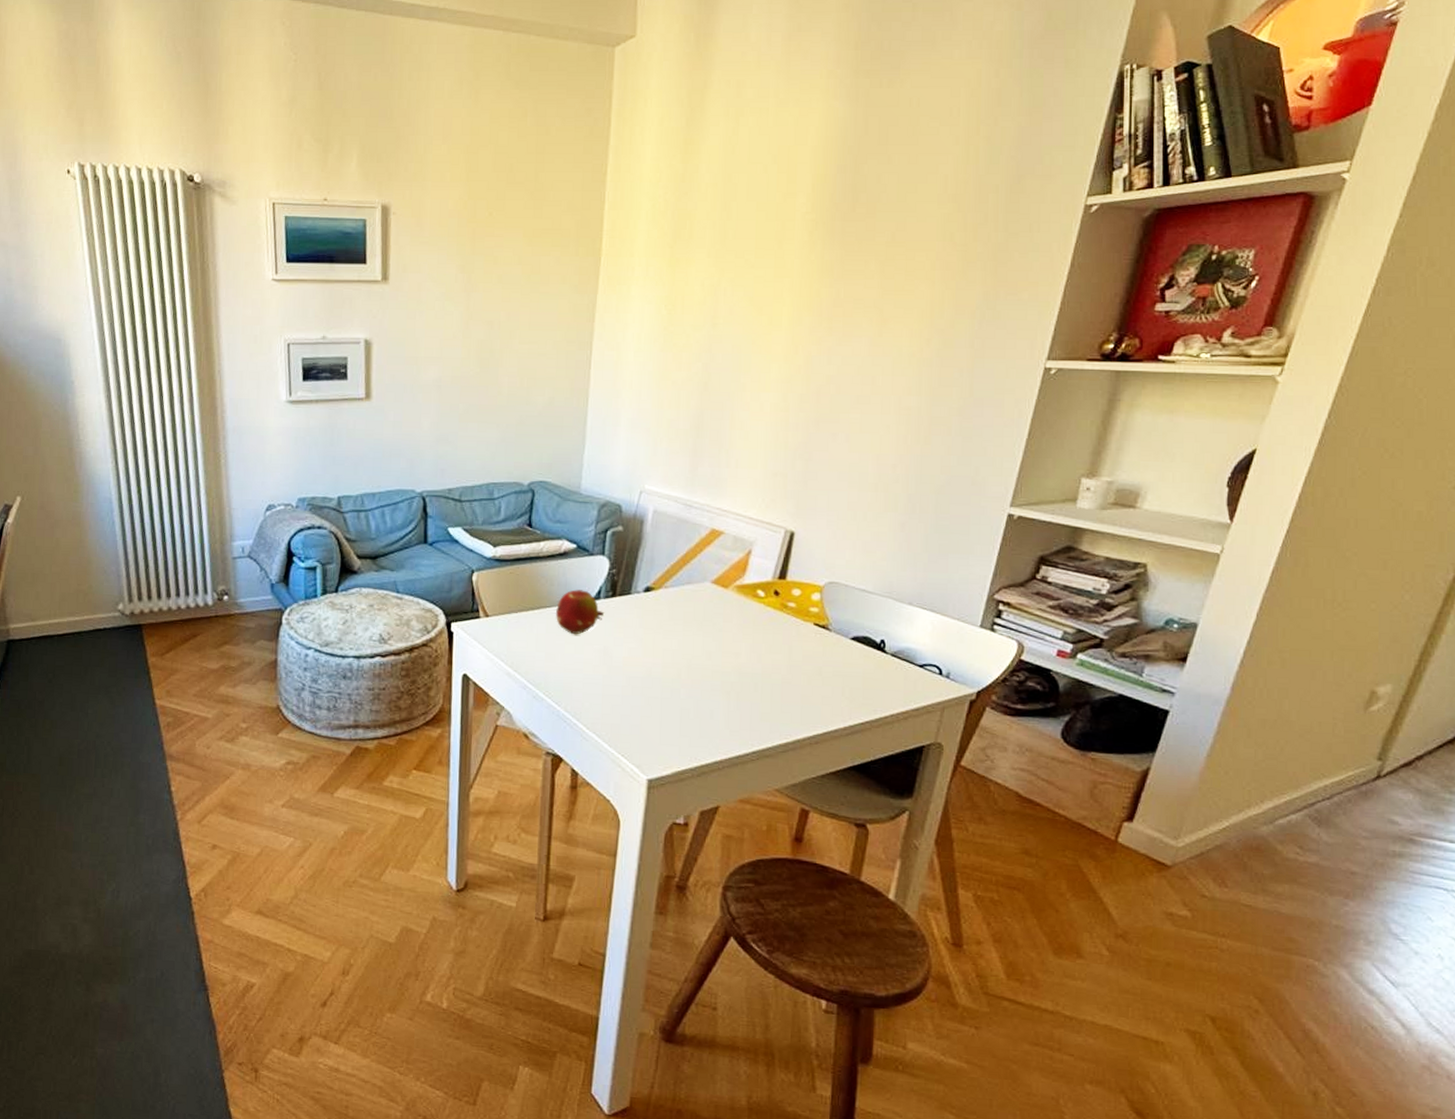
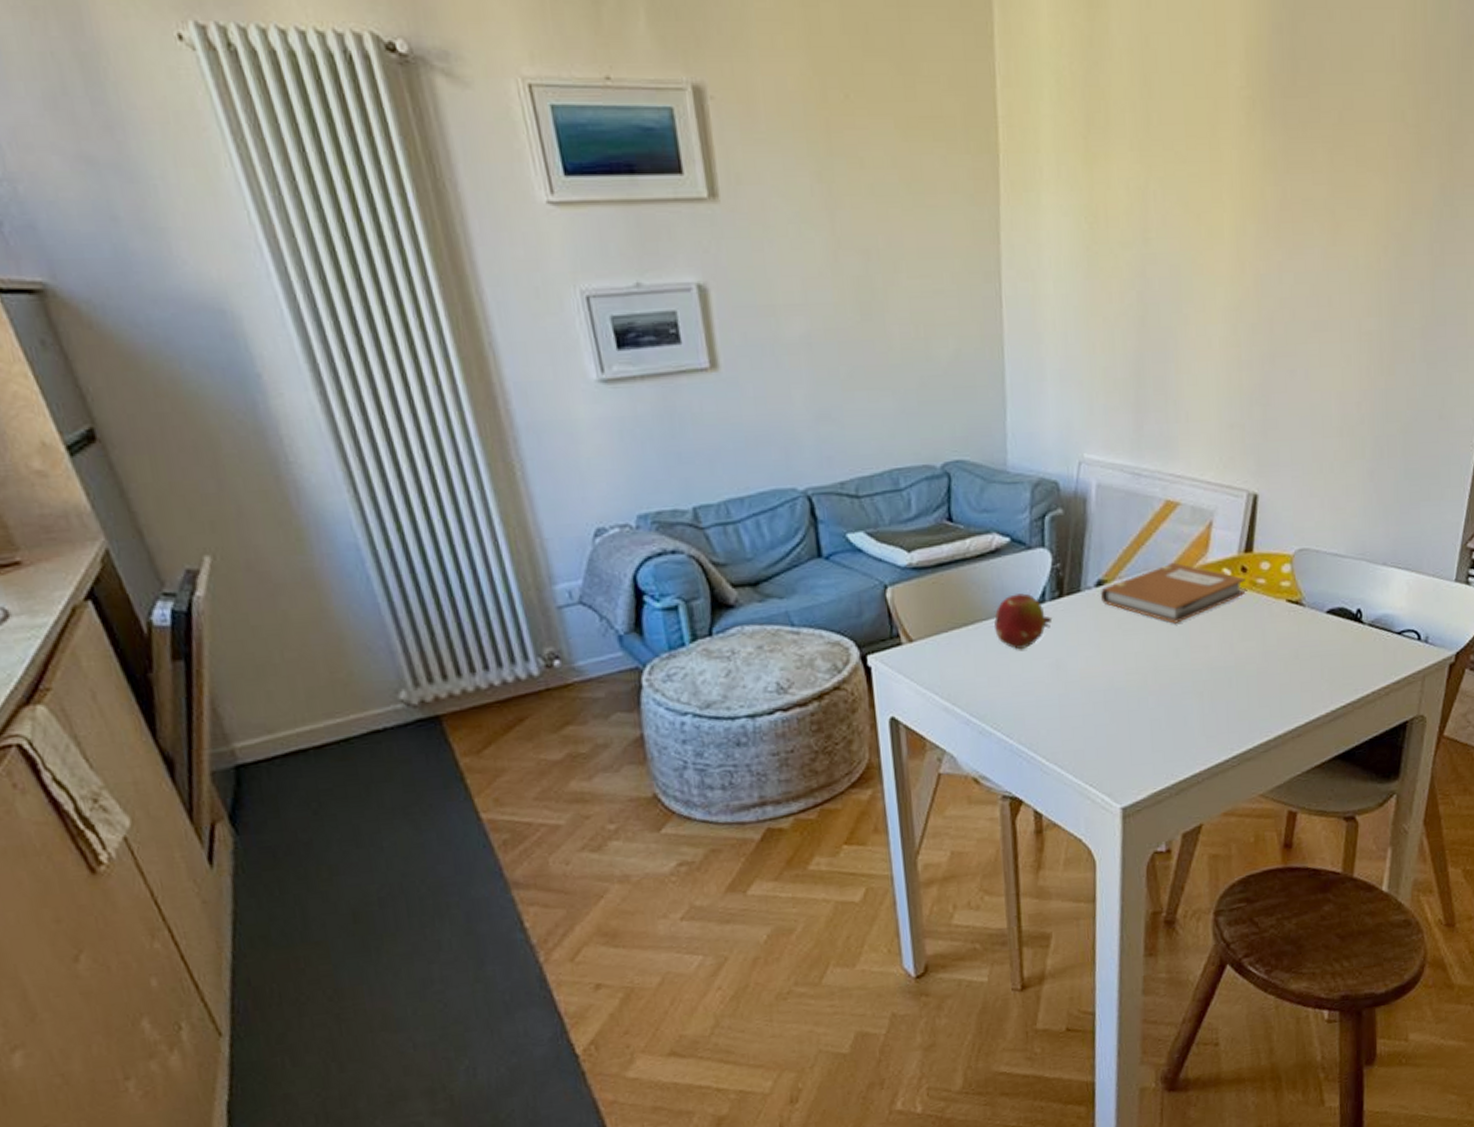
notebook: none [647,580,777,631] -> present [1100,562,1246,624]

